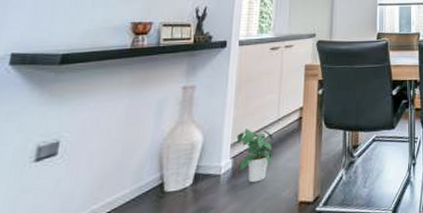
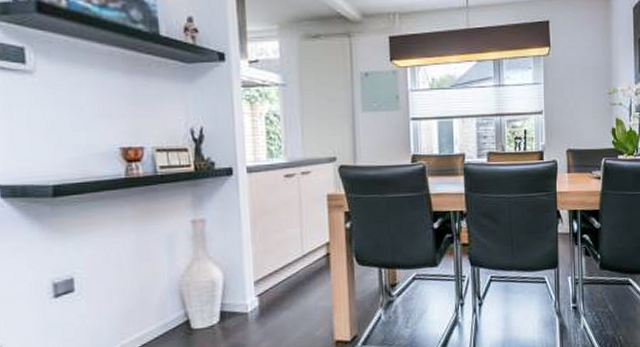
potted plant: present [236,128,274,183] -> none [259,265,302,321]

